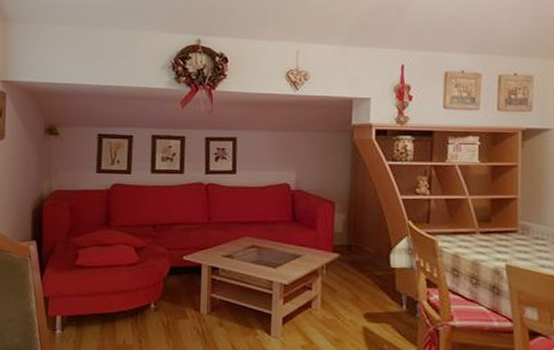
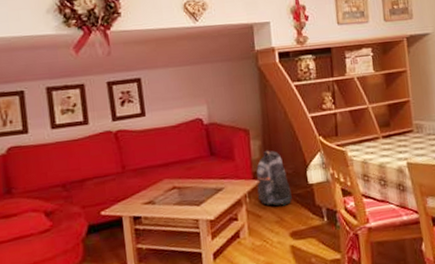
backpack: none [336,225,371,285] -> present [256,150,292,207]

